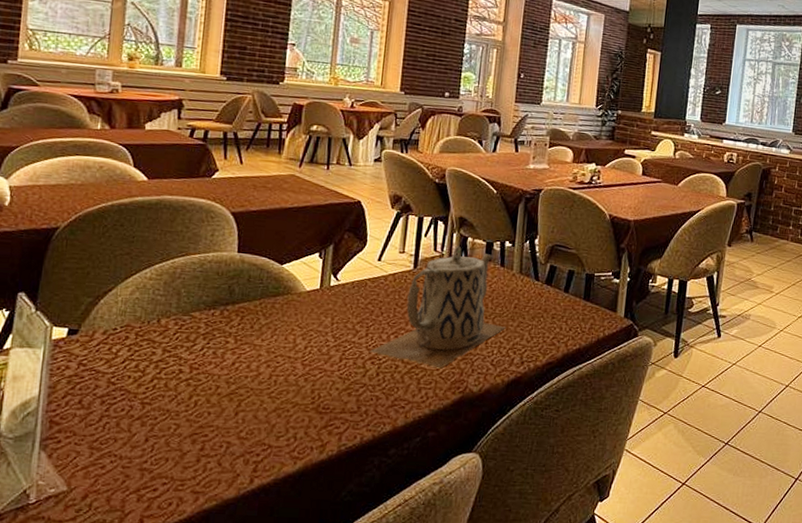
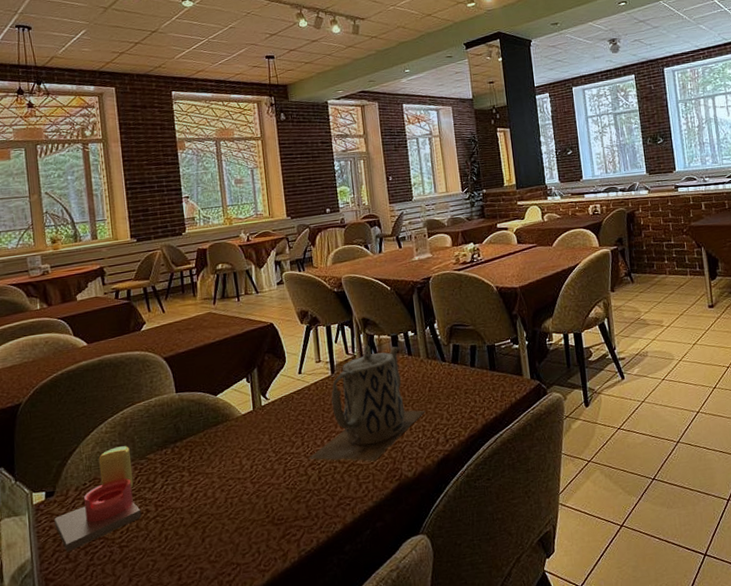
candle: none [72,296,174,397] -> present [54,446,142,552]

